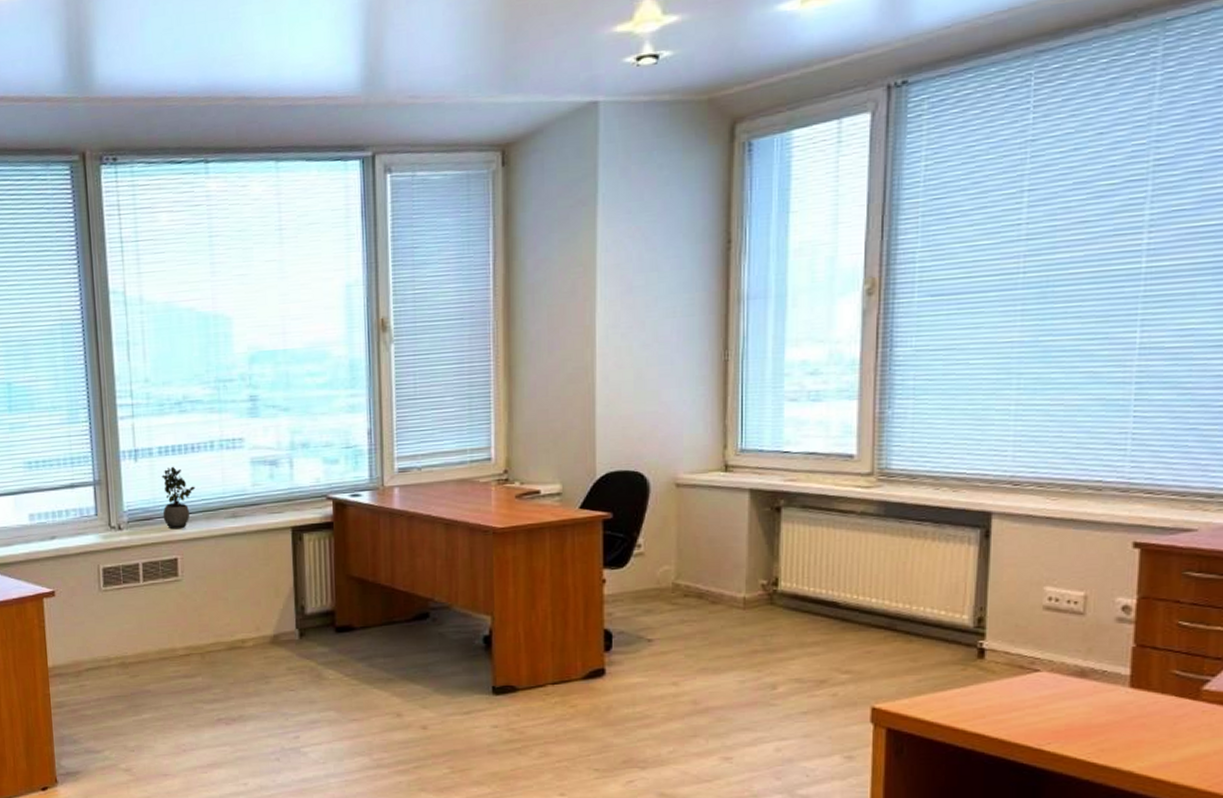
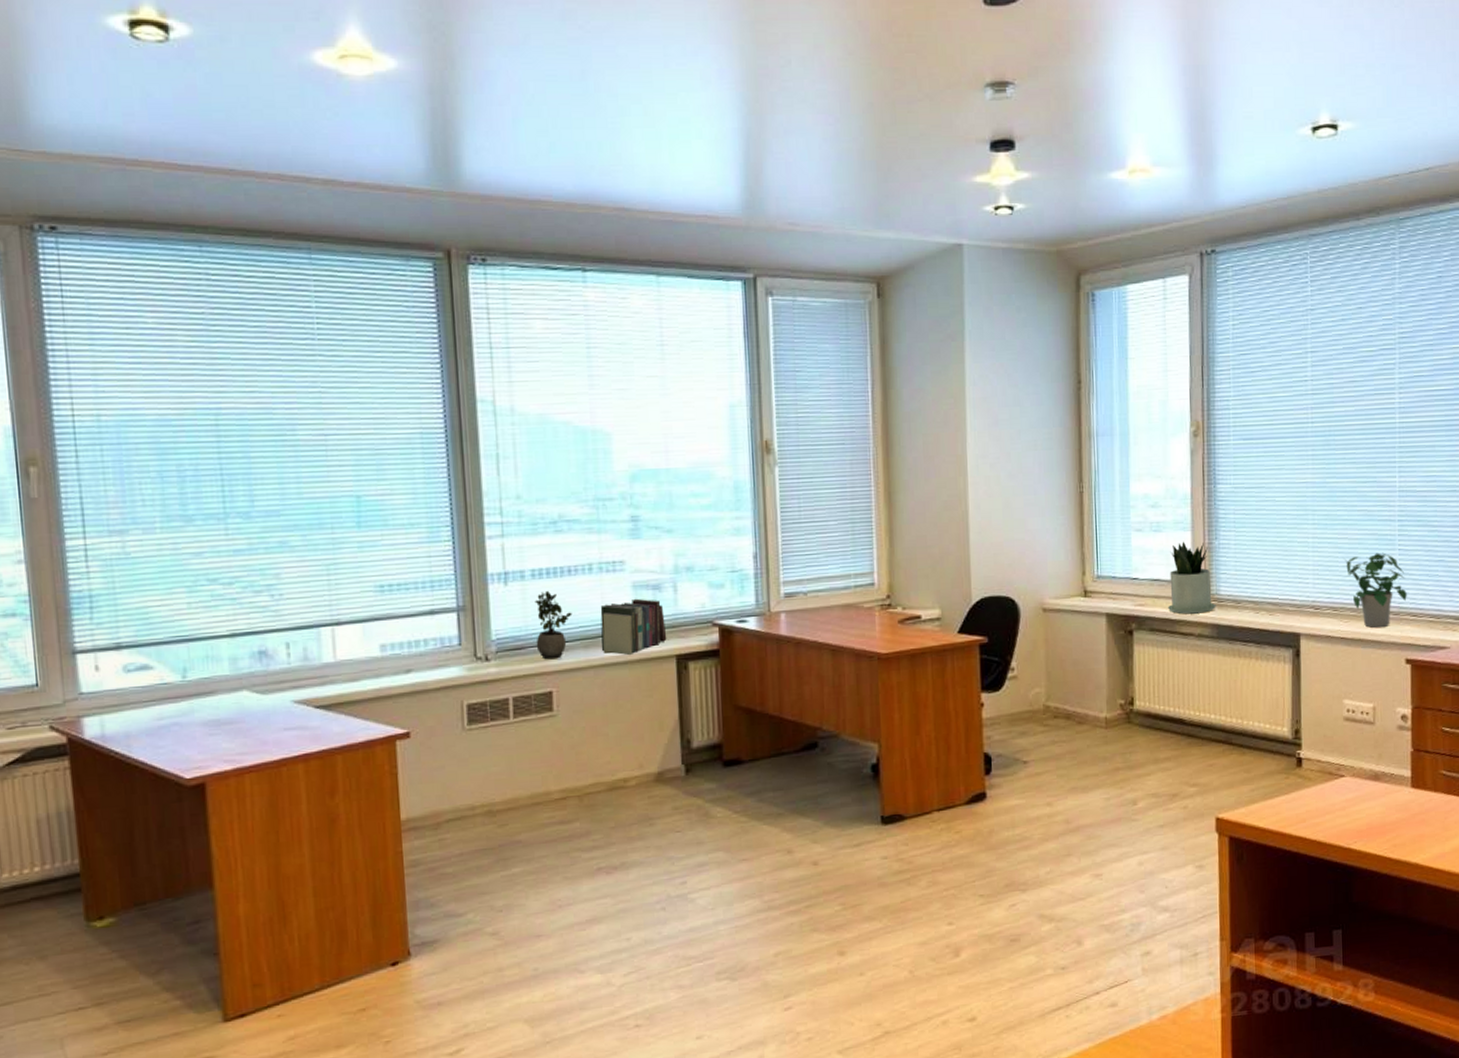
books: none [220,473,283,527] -> present [600,598,667,656]
planter: none [824,411,885,491] -> present [1167,541,1216,615]
potted plant: none [1056,420,1141,507] -> present [1343,552,1407,628]

